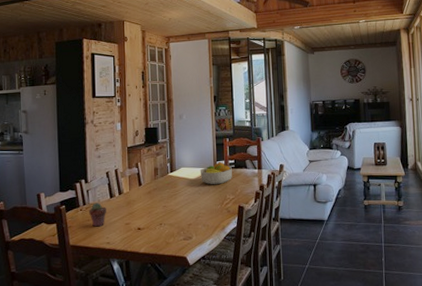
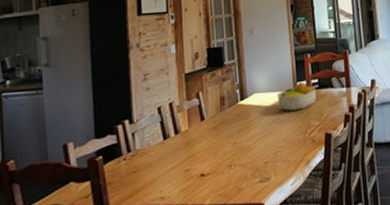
potted succulent: present [89,202,106,227] -> none [135,147,159,179]

